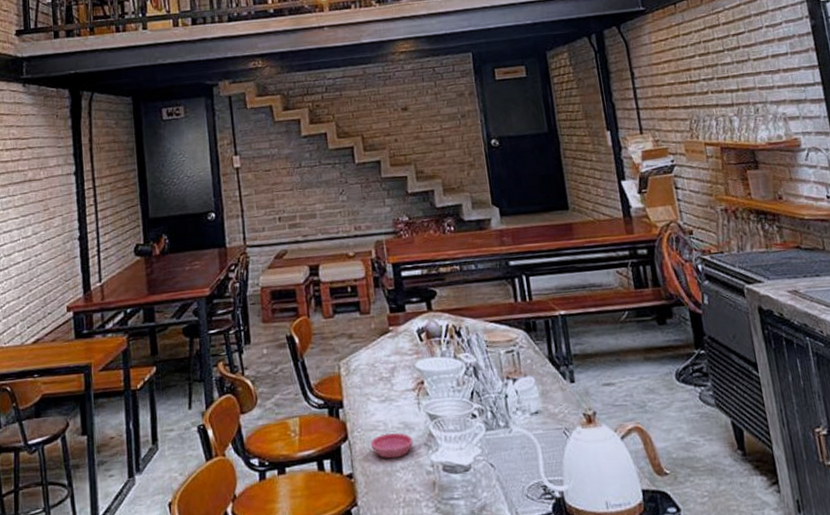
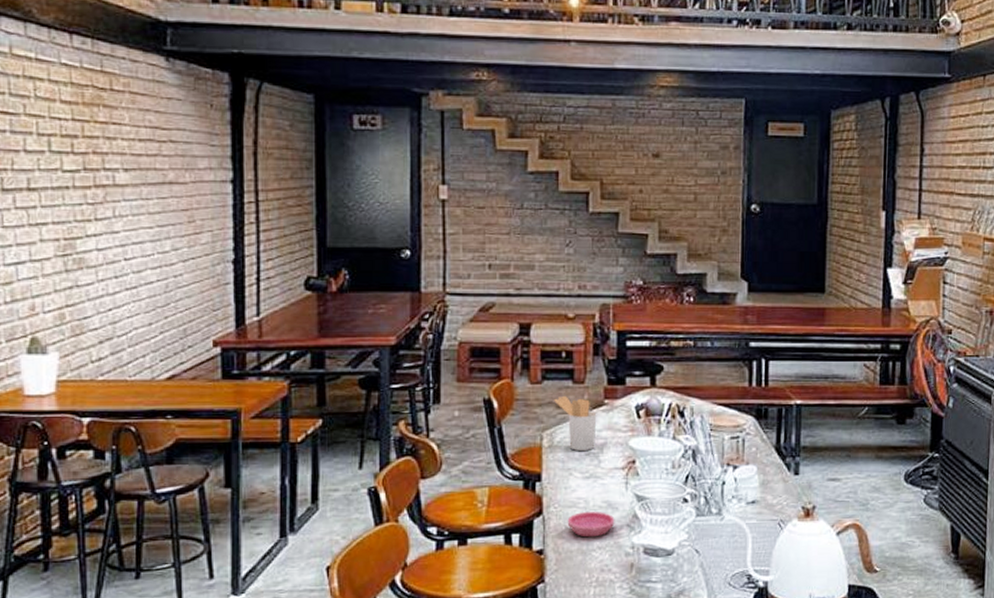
utensil holder: none [346,326,386,377] -> present [554,395,597,451]

